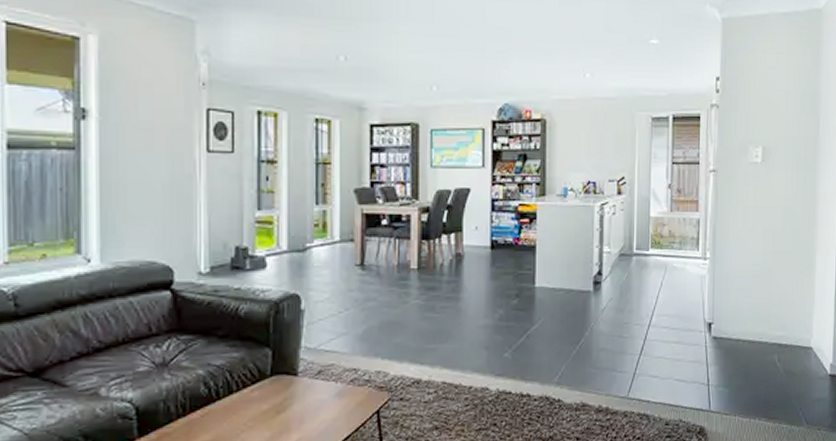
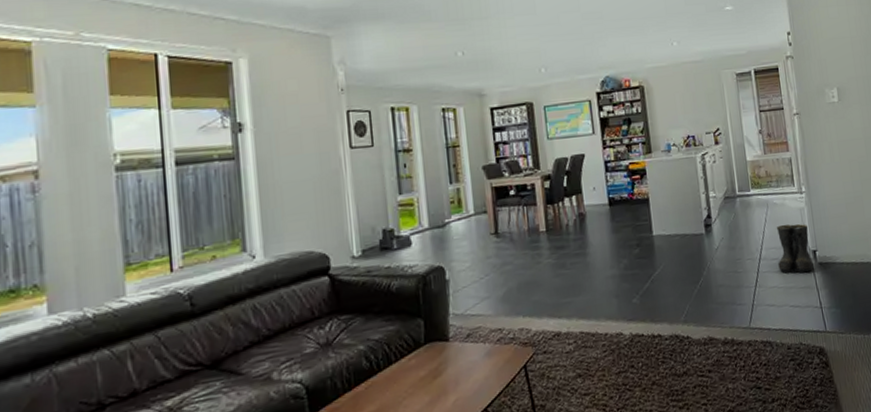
boots: none [668,291,707,346] -> present [776,224,814,274]

